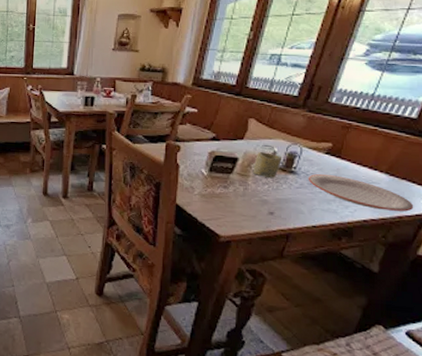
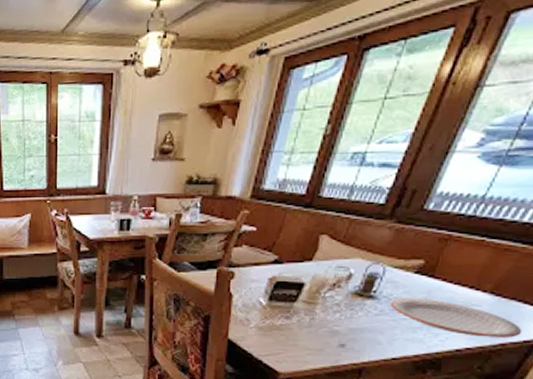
cup: present [253,152,283,179] -> none [322,275,360,306]

